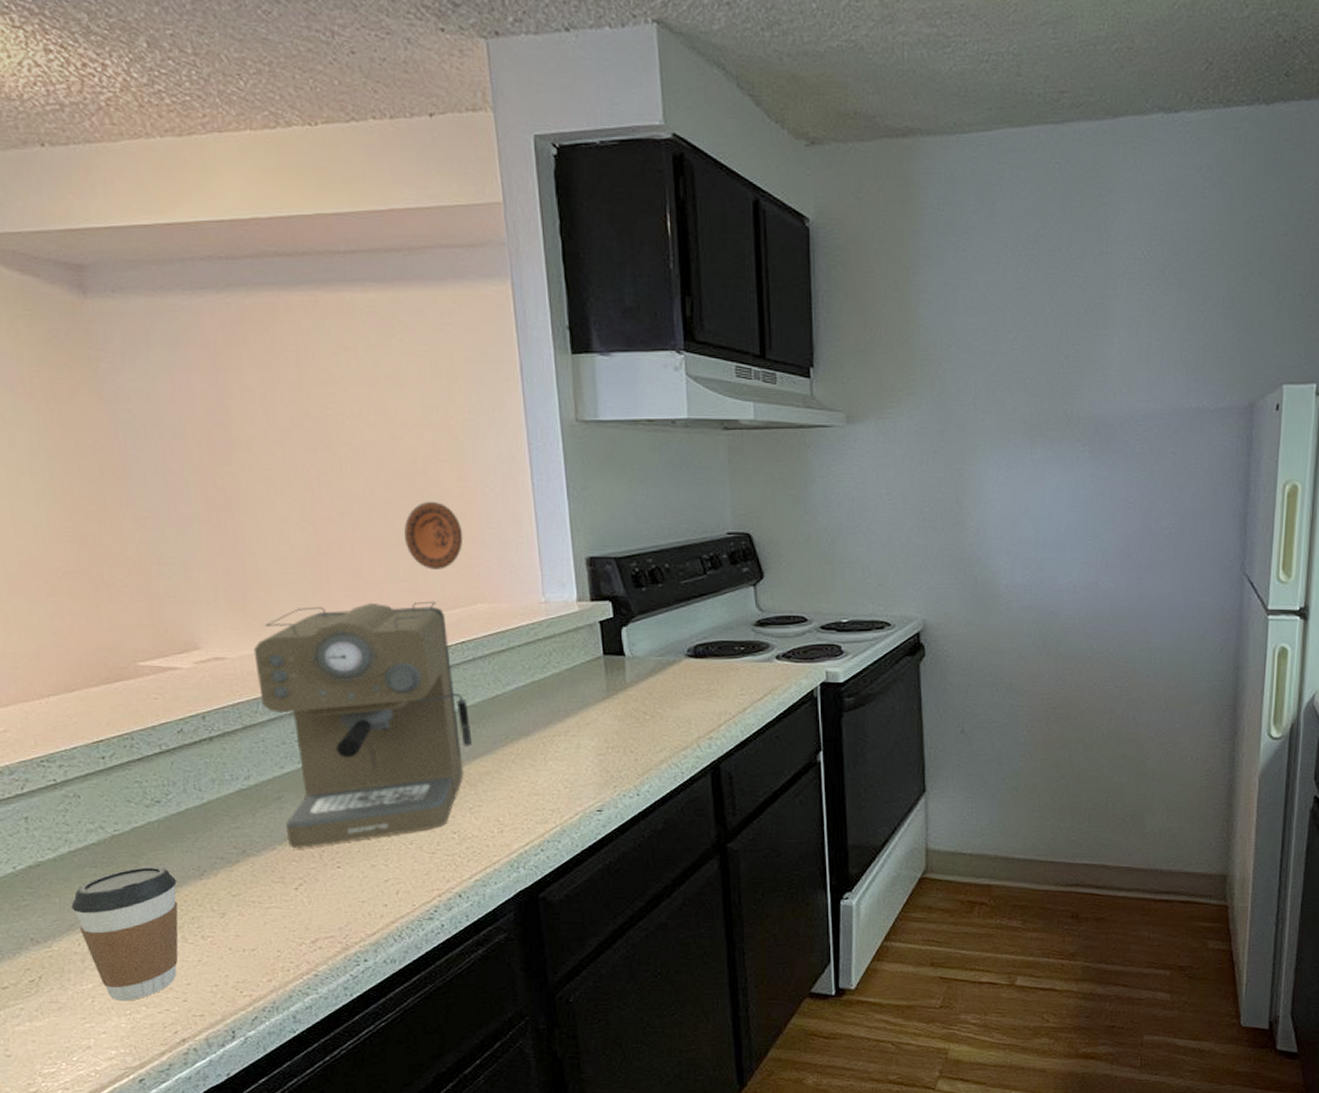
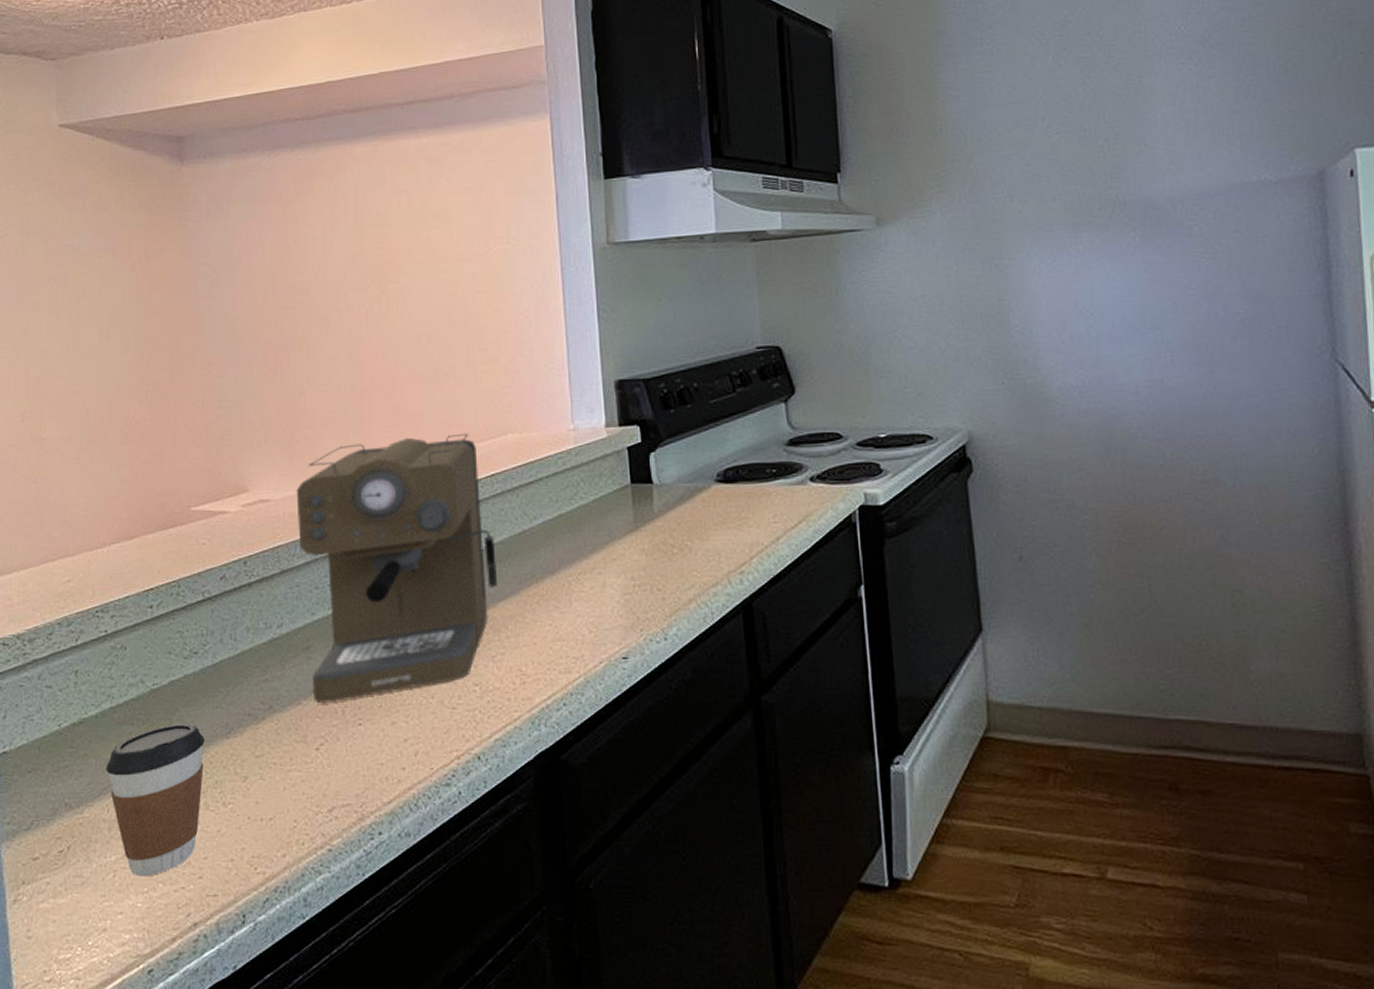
decorative plate: present [404,501,463,570] -> none [442,332,497,401]

